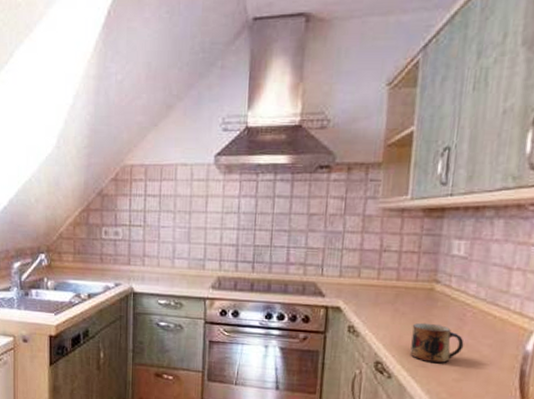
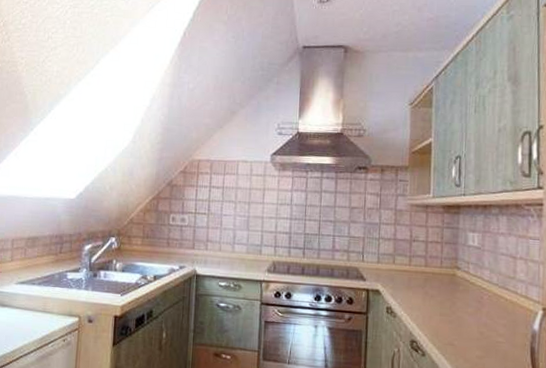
mug: present [410,322,464,364] -> none [440,304,483,342]

